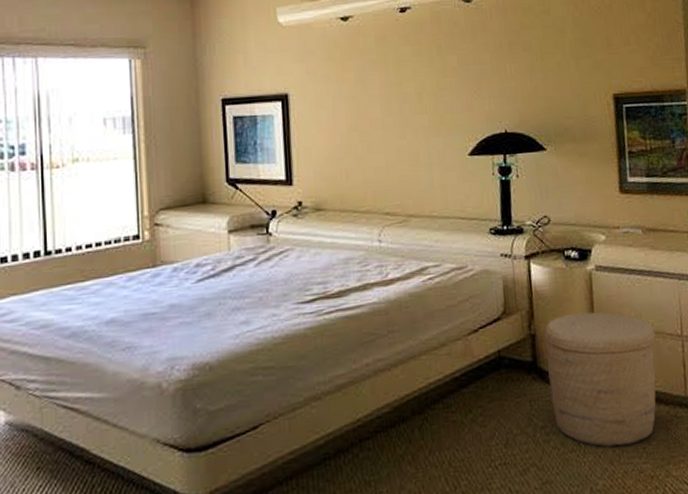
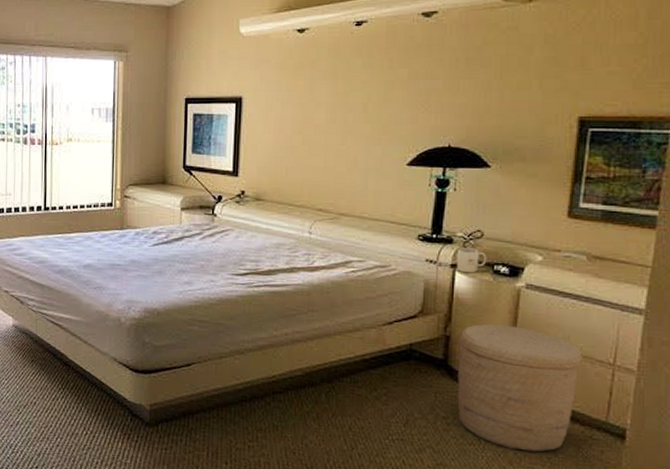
mug: none [528,235,557,263] -> present [456,248,487,274]

